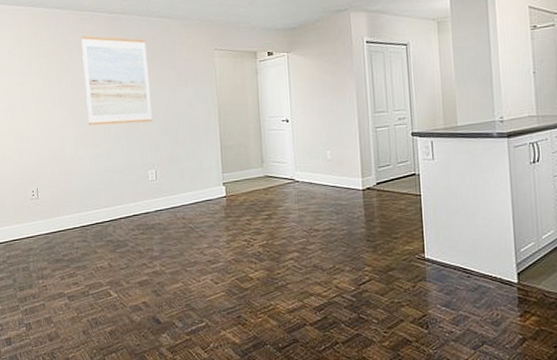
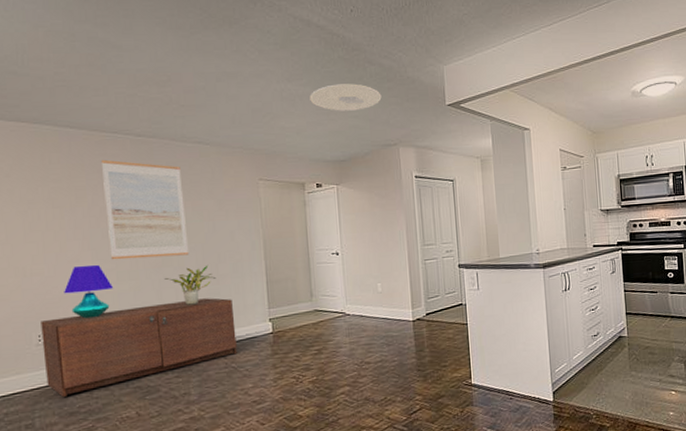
storage trunk: none [34,161,194,247] -> present [41,298,237,398]
table lamp: none [52,129,90,178] -> present [64,264,113,319]
potted plant: none [132,130,176,168] -> present [164,264,217,305]

